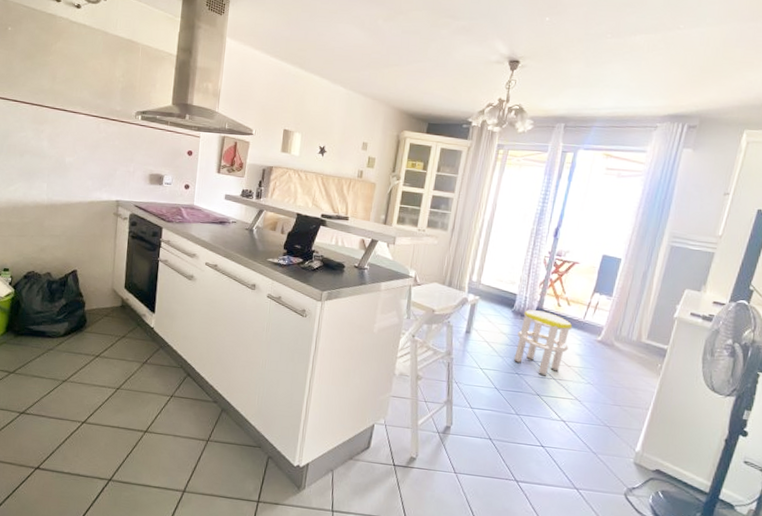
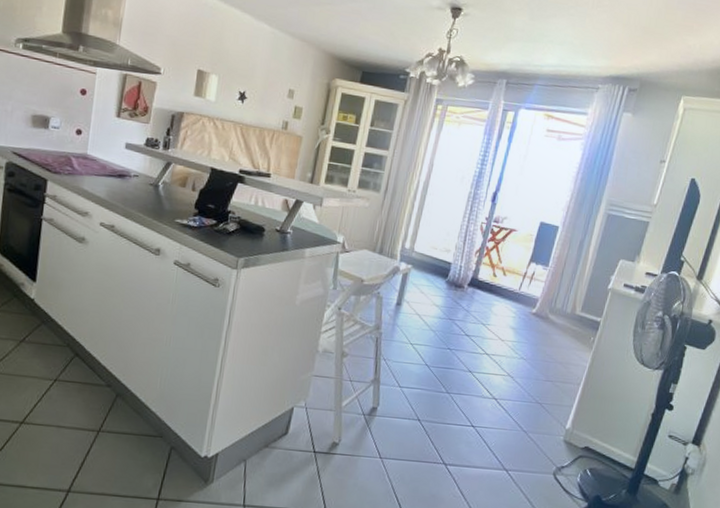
stool: present [514,310,573,376] -> none [446,280,508,351]

